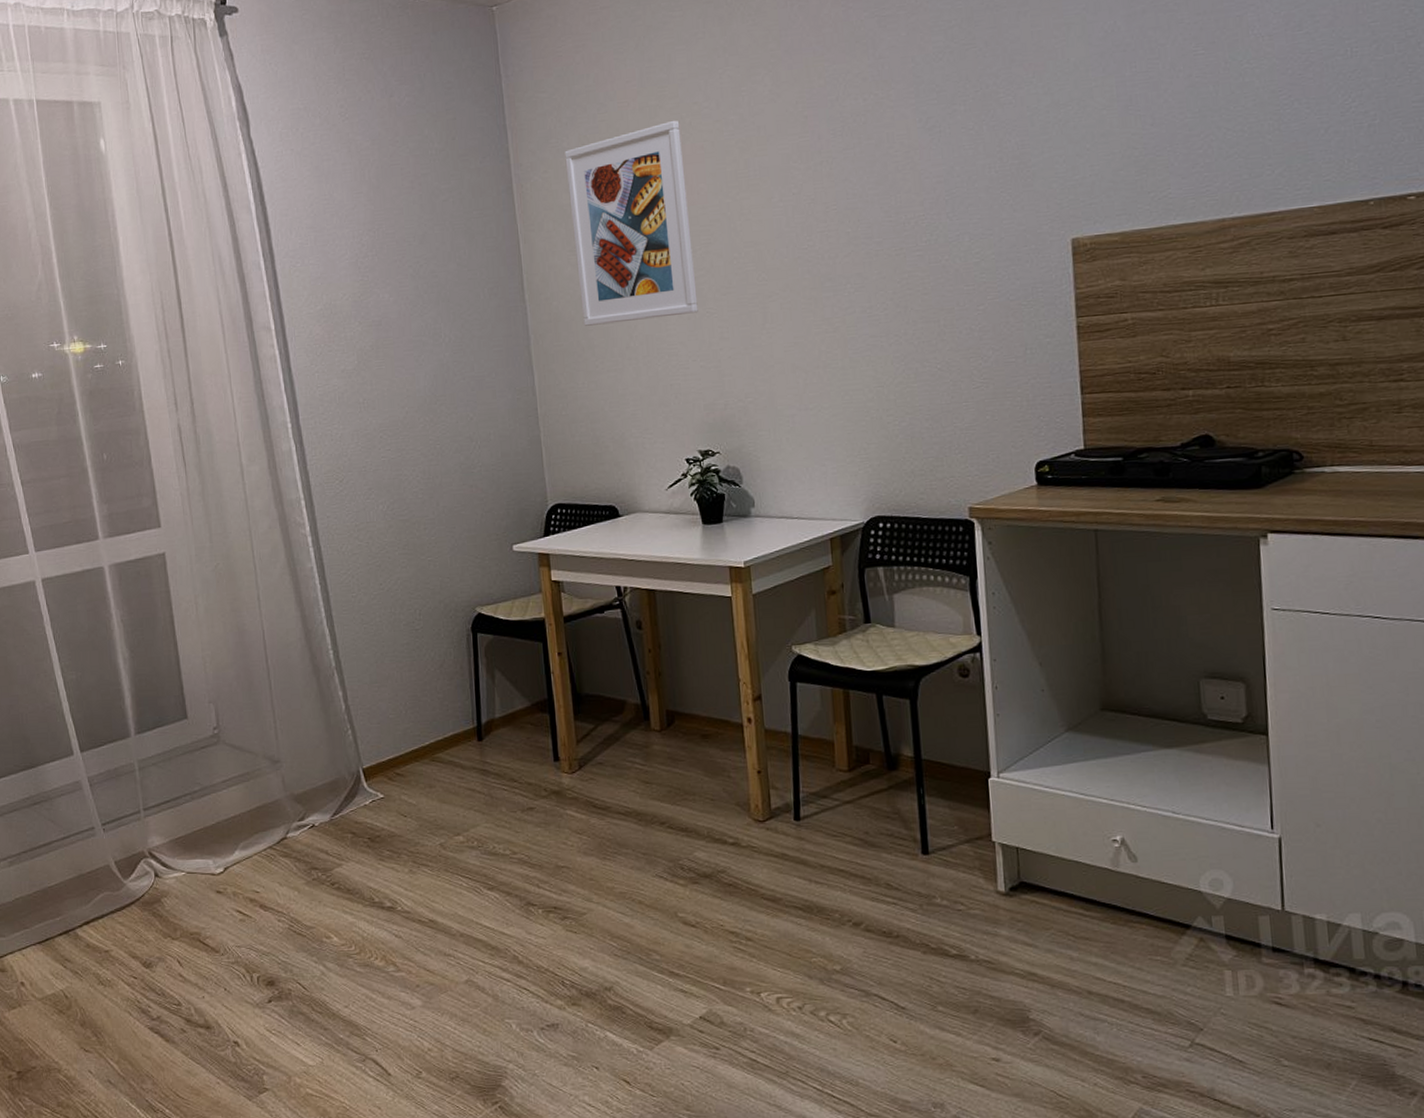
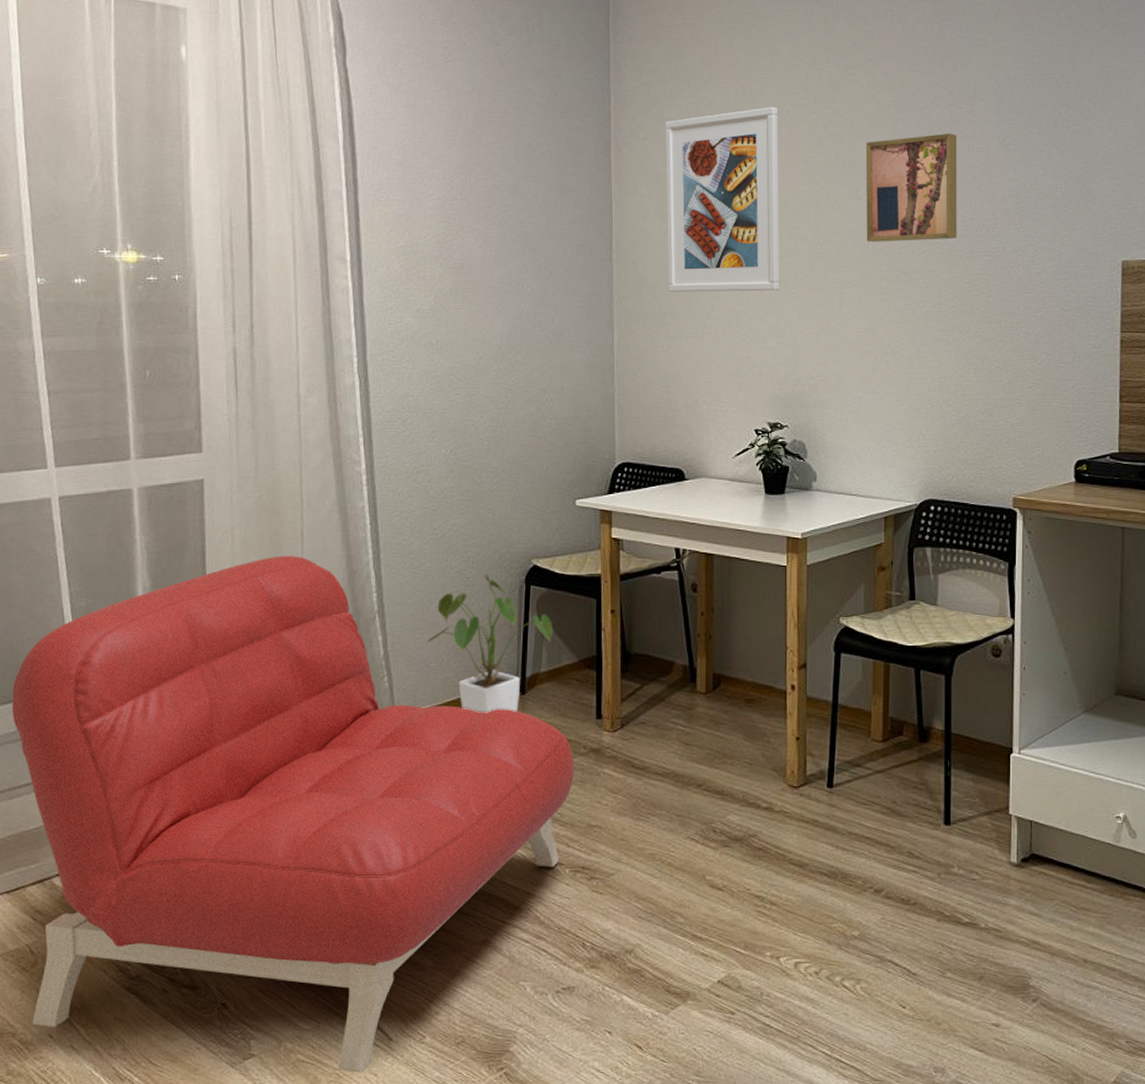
armchair: none [23,619,538,1106] -> present [12,556,574,1073]
house plant: none [384,625,504,761] -> present [427,575,554,713]
wall art: none [775,123,884,251] -> present [865,133,957,242]

